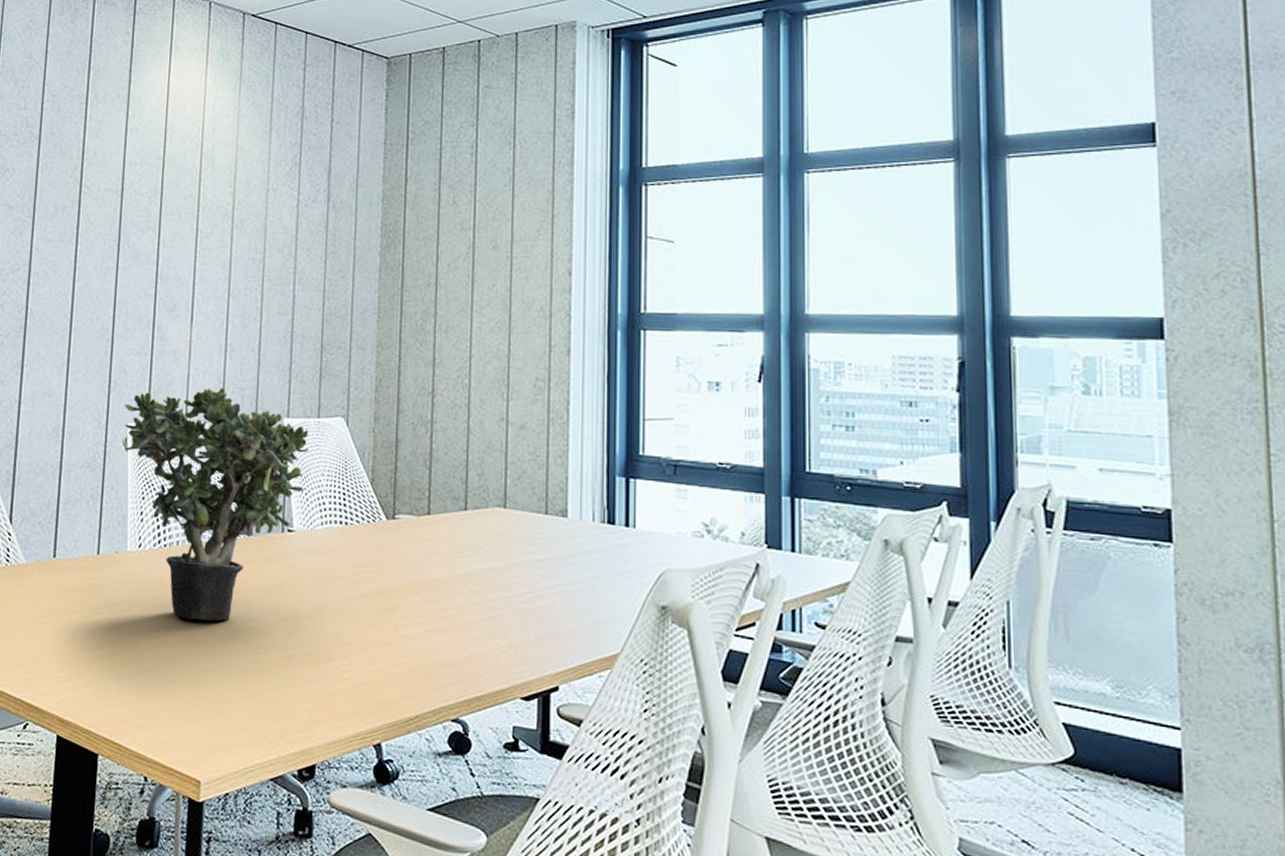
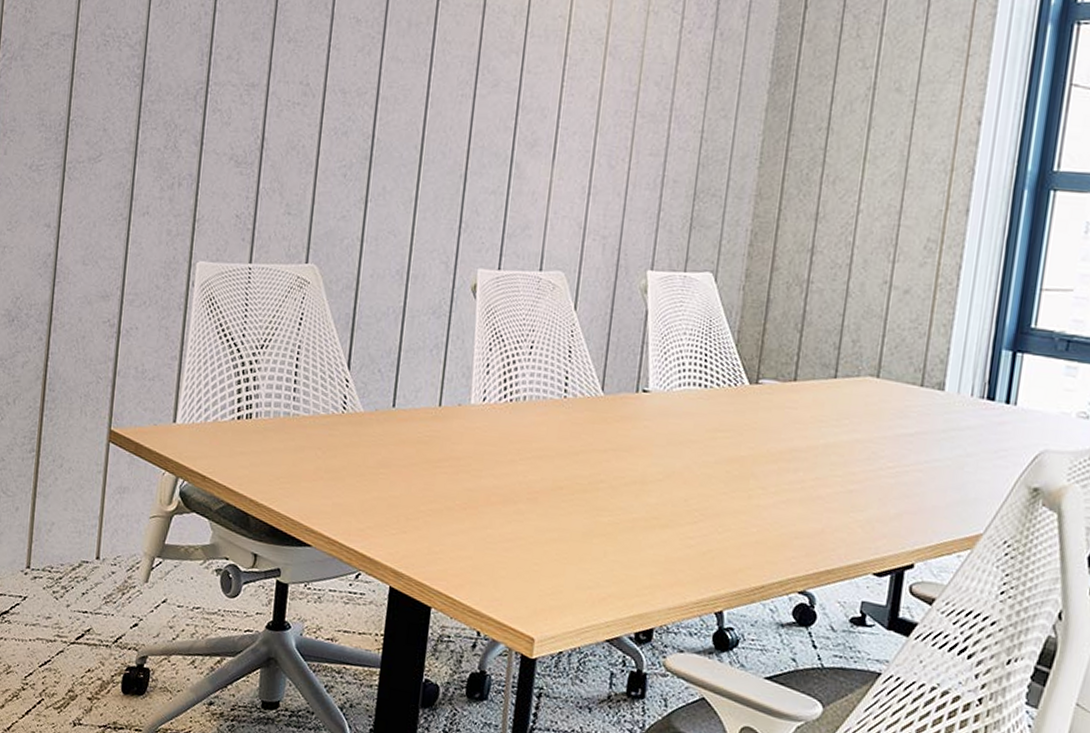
potted plant: present [125,387,309,621] -> none [473,234,673,481]

